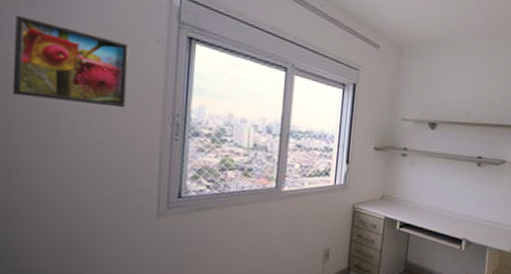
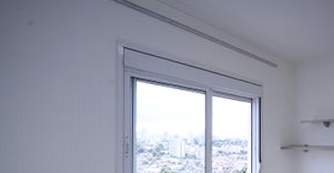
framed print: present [12,15,129,108] -> none [9,77,89,136]

